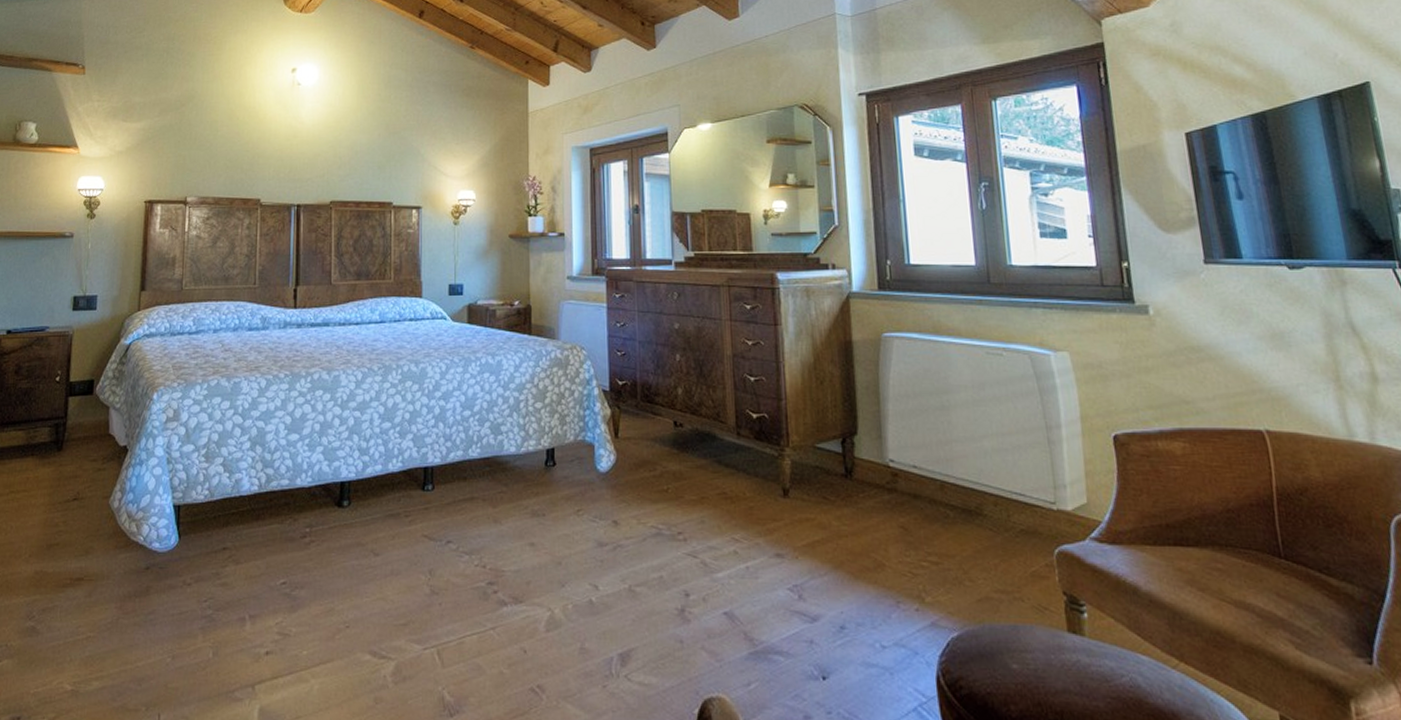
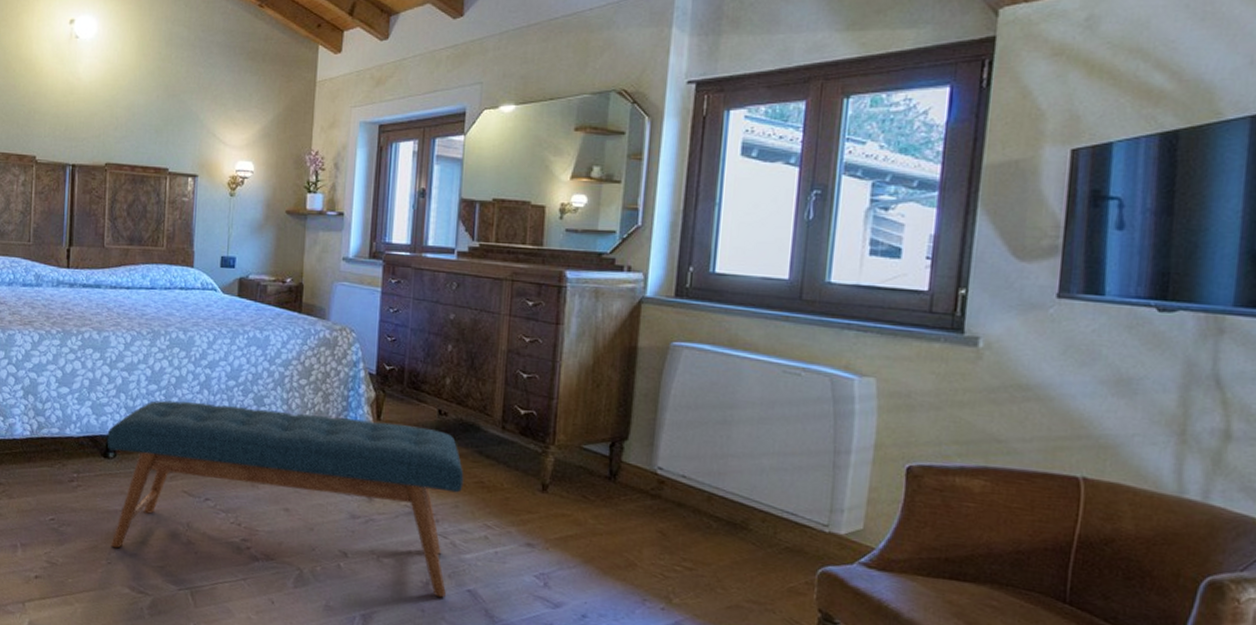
bench: none [340,436,707,625] -> present [106,400,464,598]

